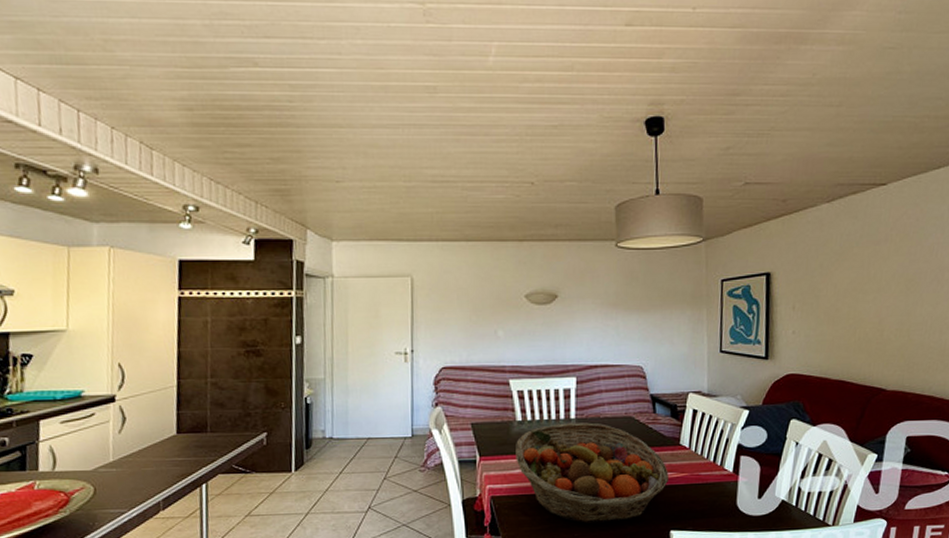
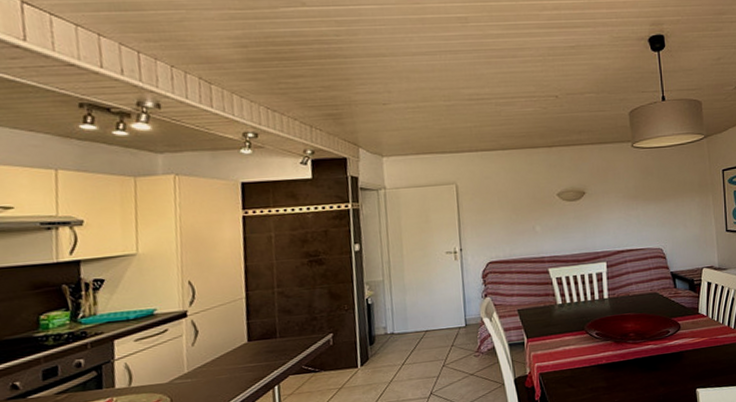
fruit basket: present [516,422,670,524] -> none [558,300,692,390]

